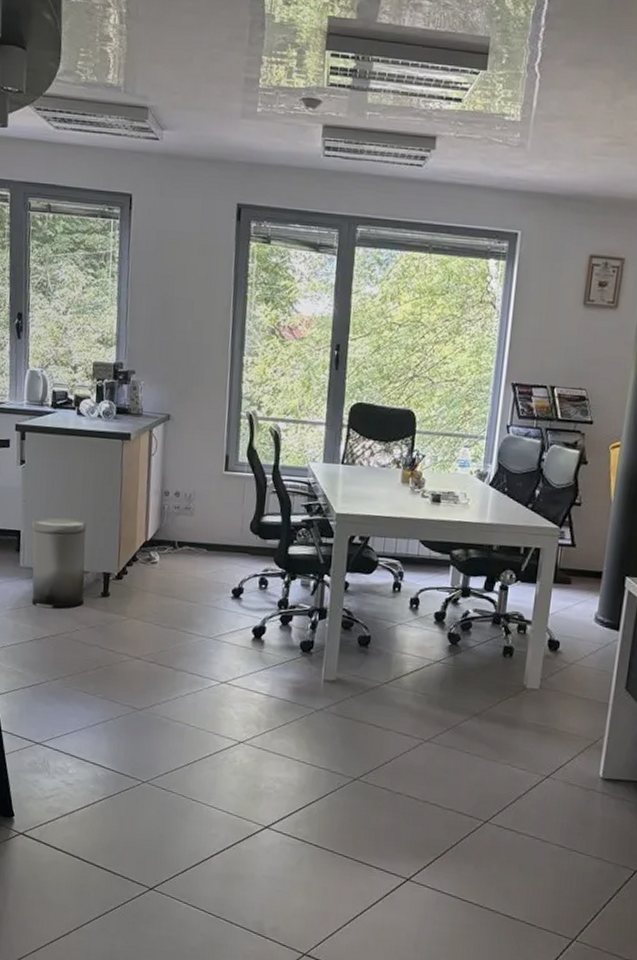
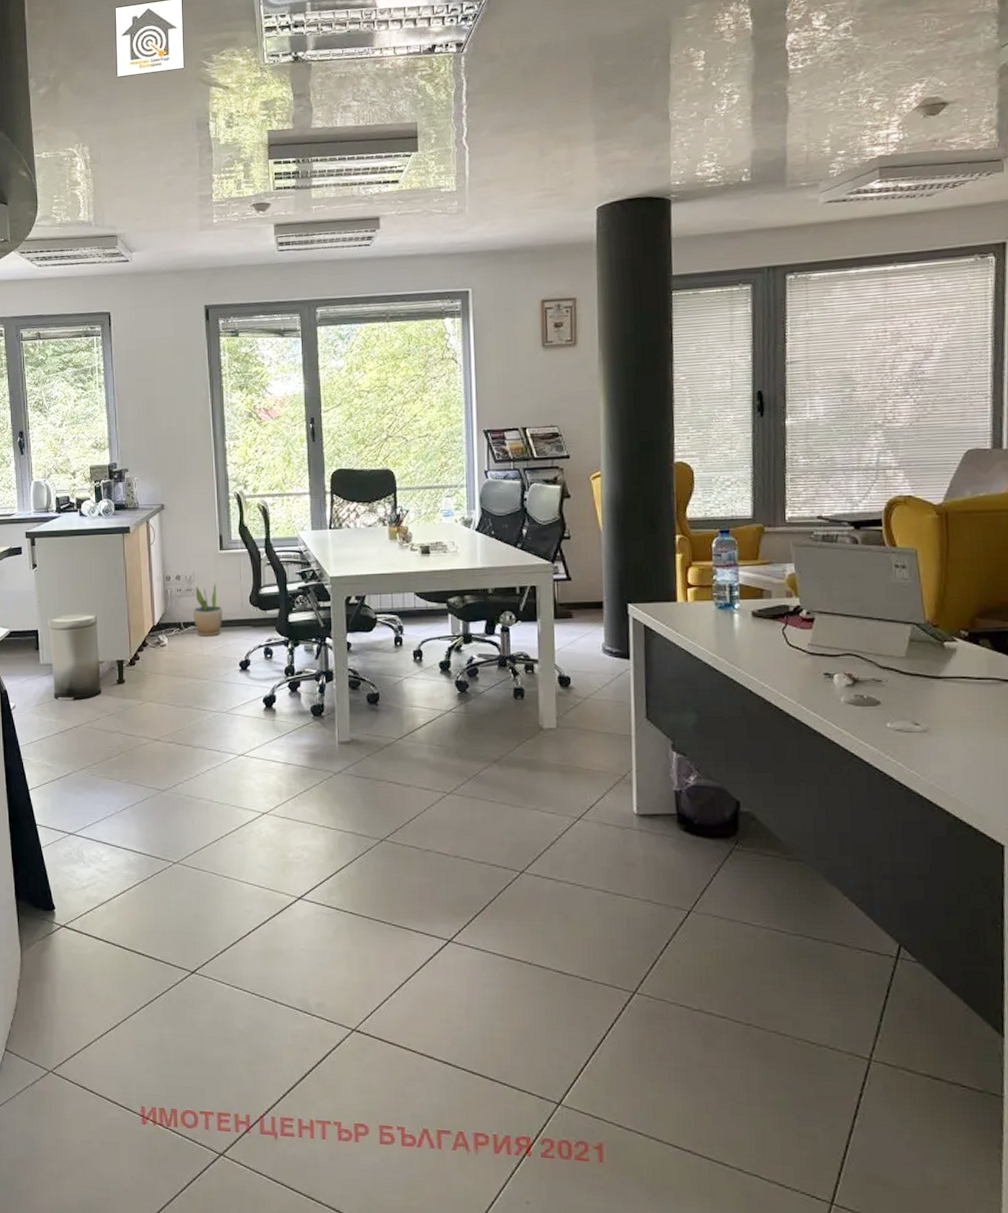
potted plant: none [189,505,221,560] -> present [193,583,223,637]

